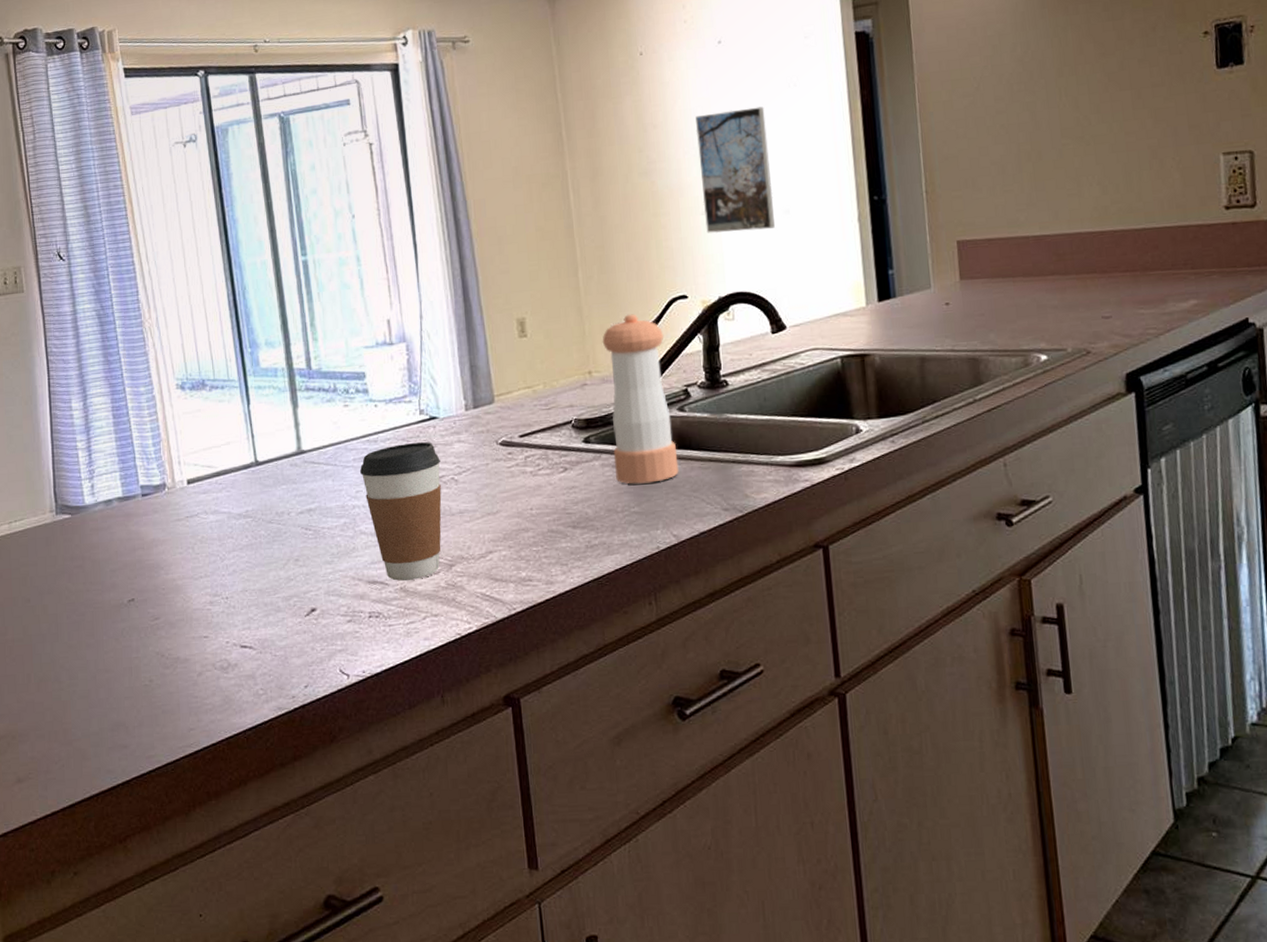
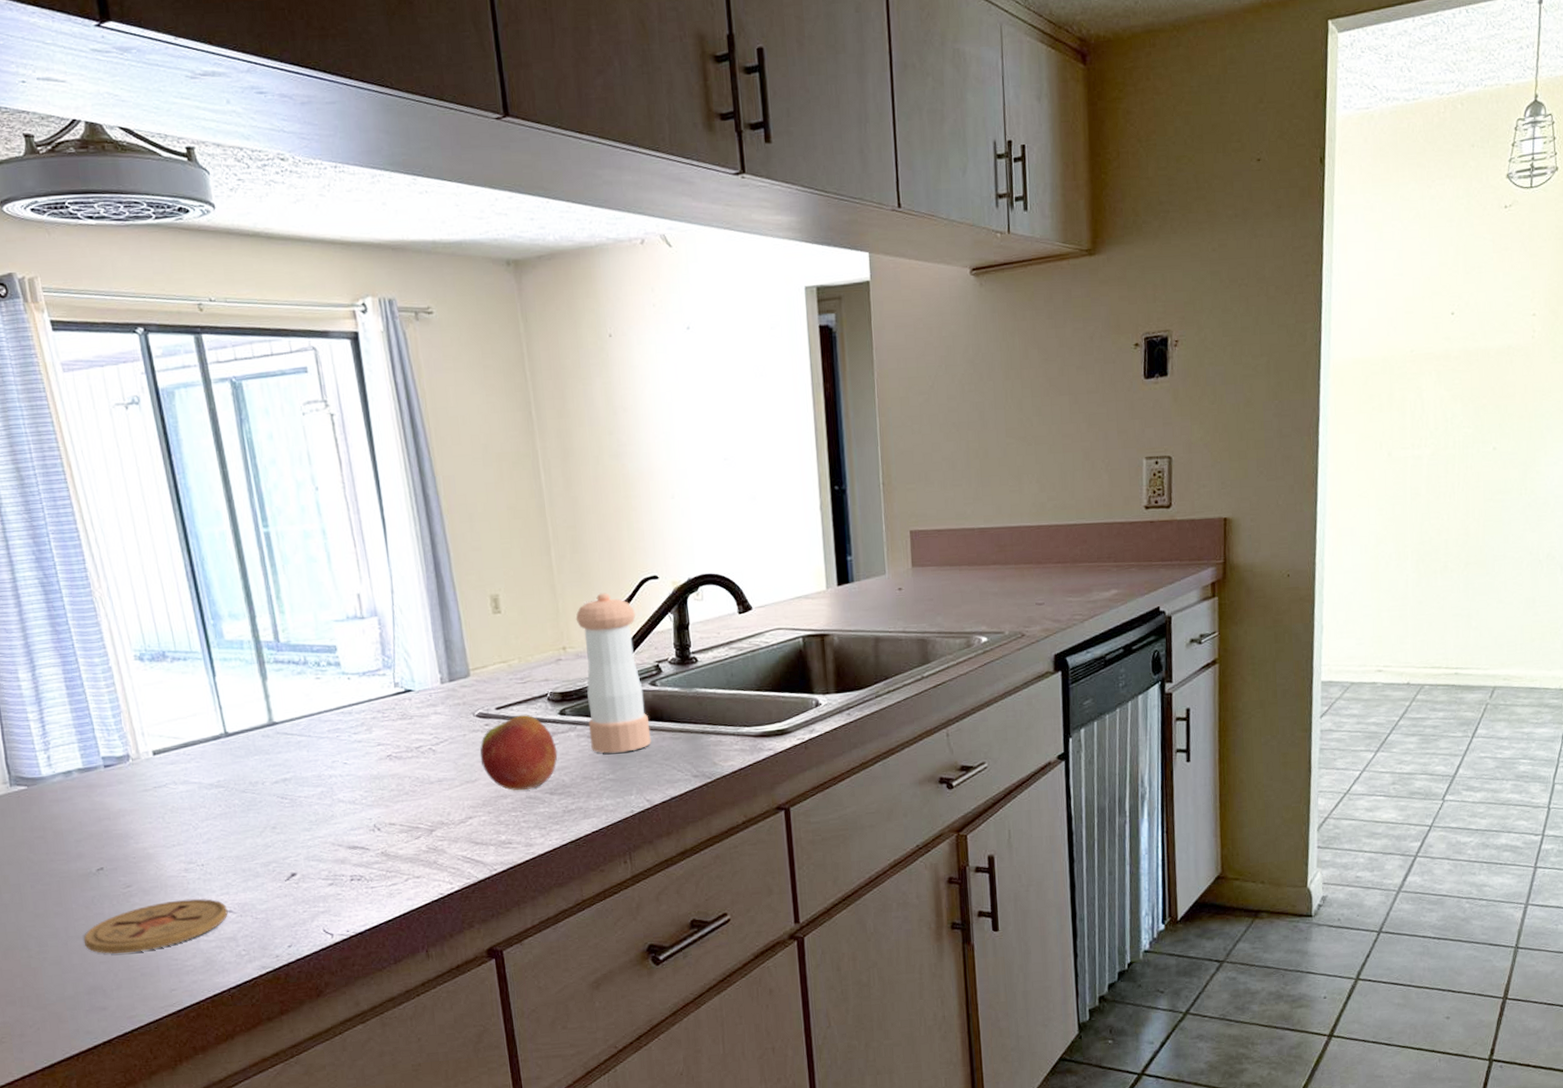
coaster: none [111,633,248,689] -> present [83,898,228,954]
coffee cup: present [359,442,442,581] -> none [334,714,421,846]
apple: none [502,442,581,525] -> present [480,714,558,792]
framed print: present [695,106,775,233] -> none [665,394,742,517]

